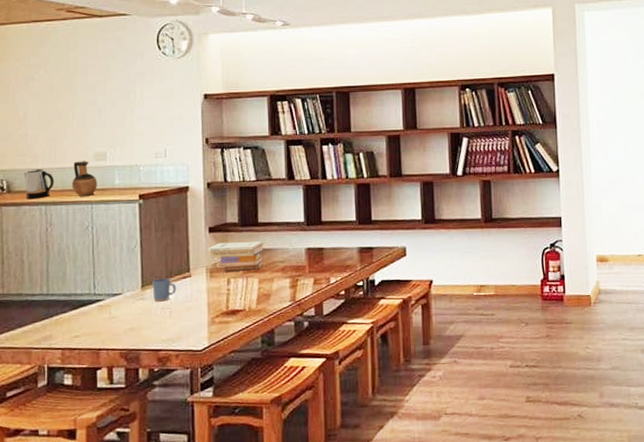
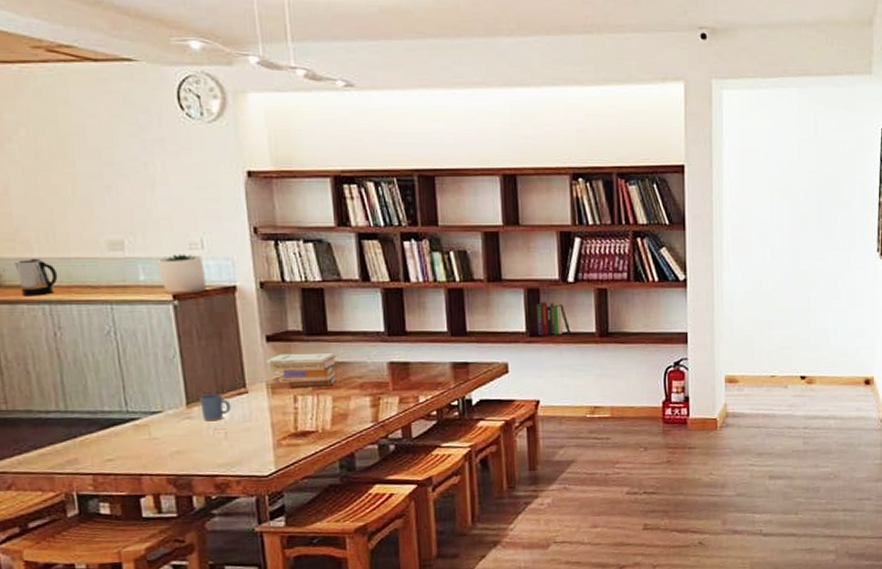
ceramic jug: present [72,161,98,197] -> none [81,250,117,296]
planter: none [129,161,165,196] -> present [156,254,206,296]
books: none [430,193,460,222] -> present [536,301,571,335]

